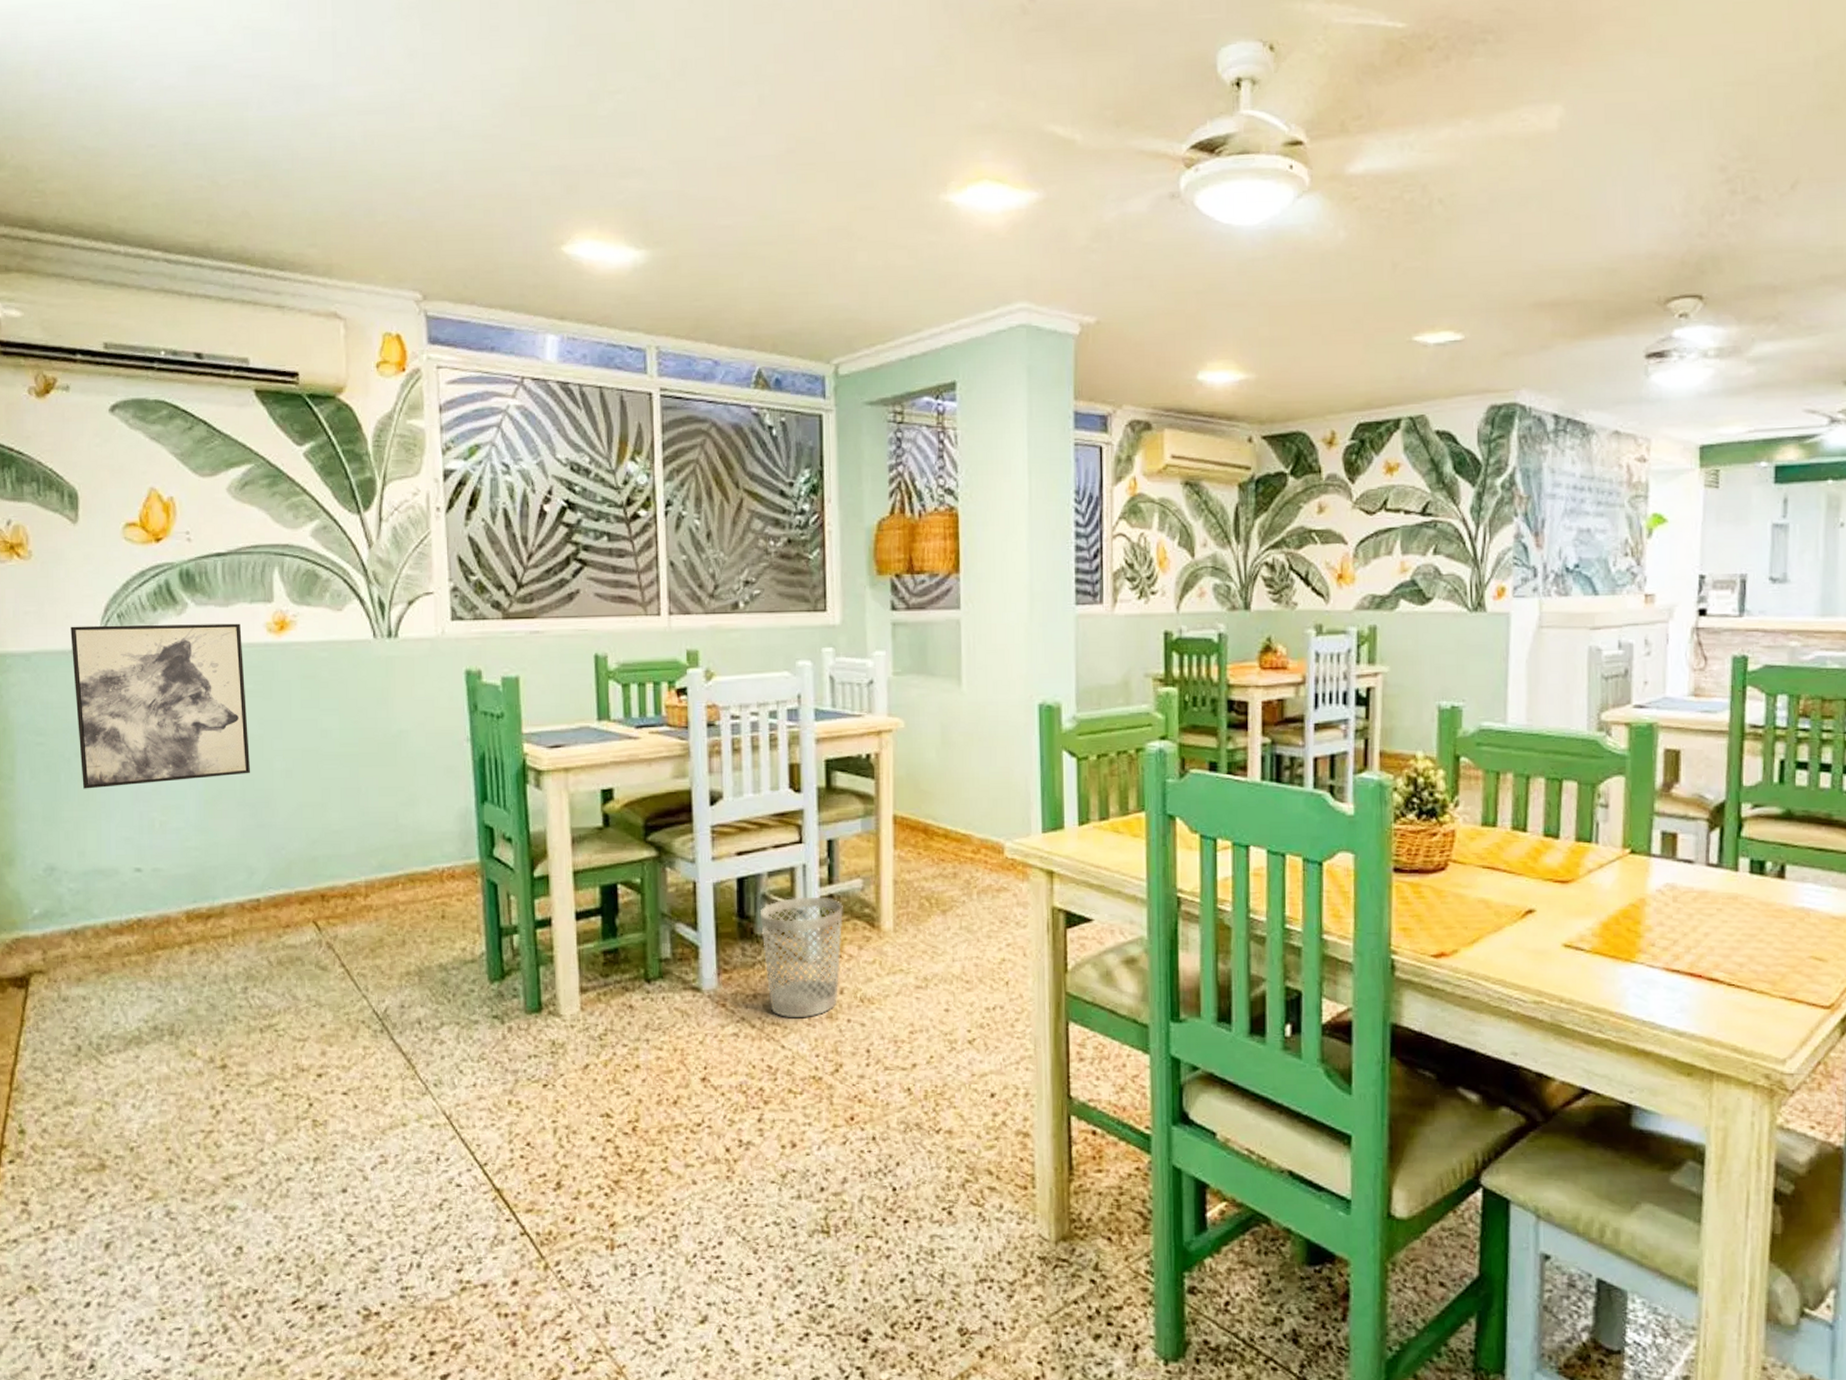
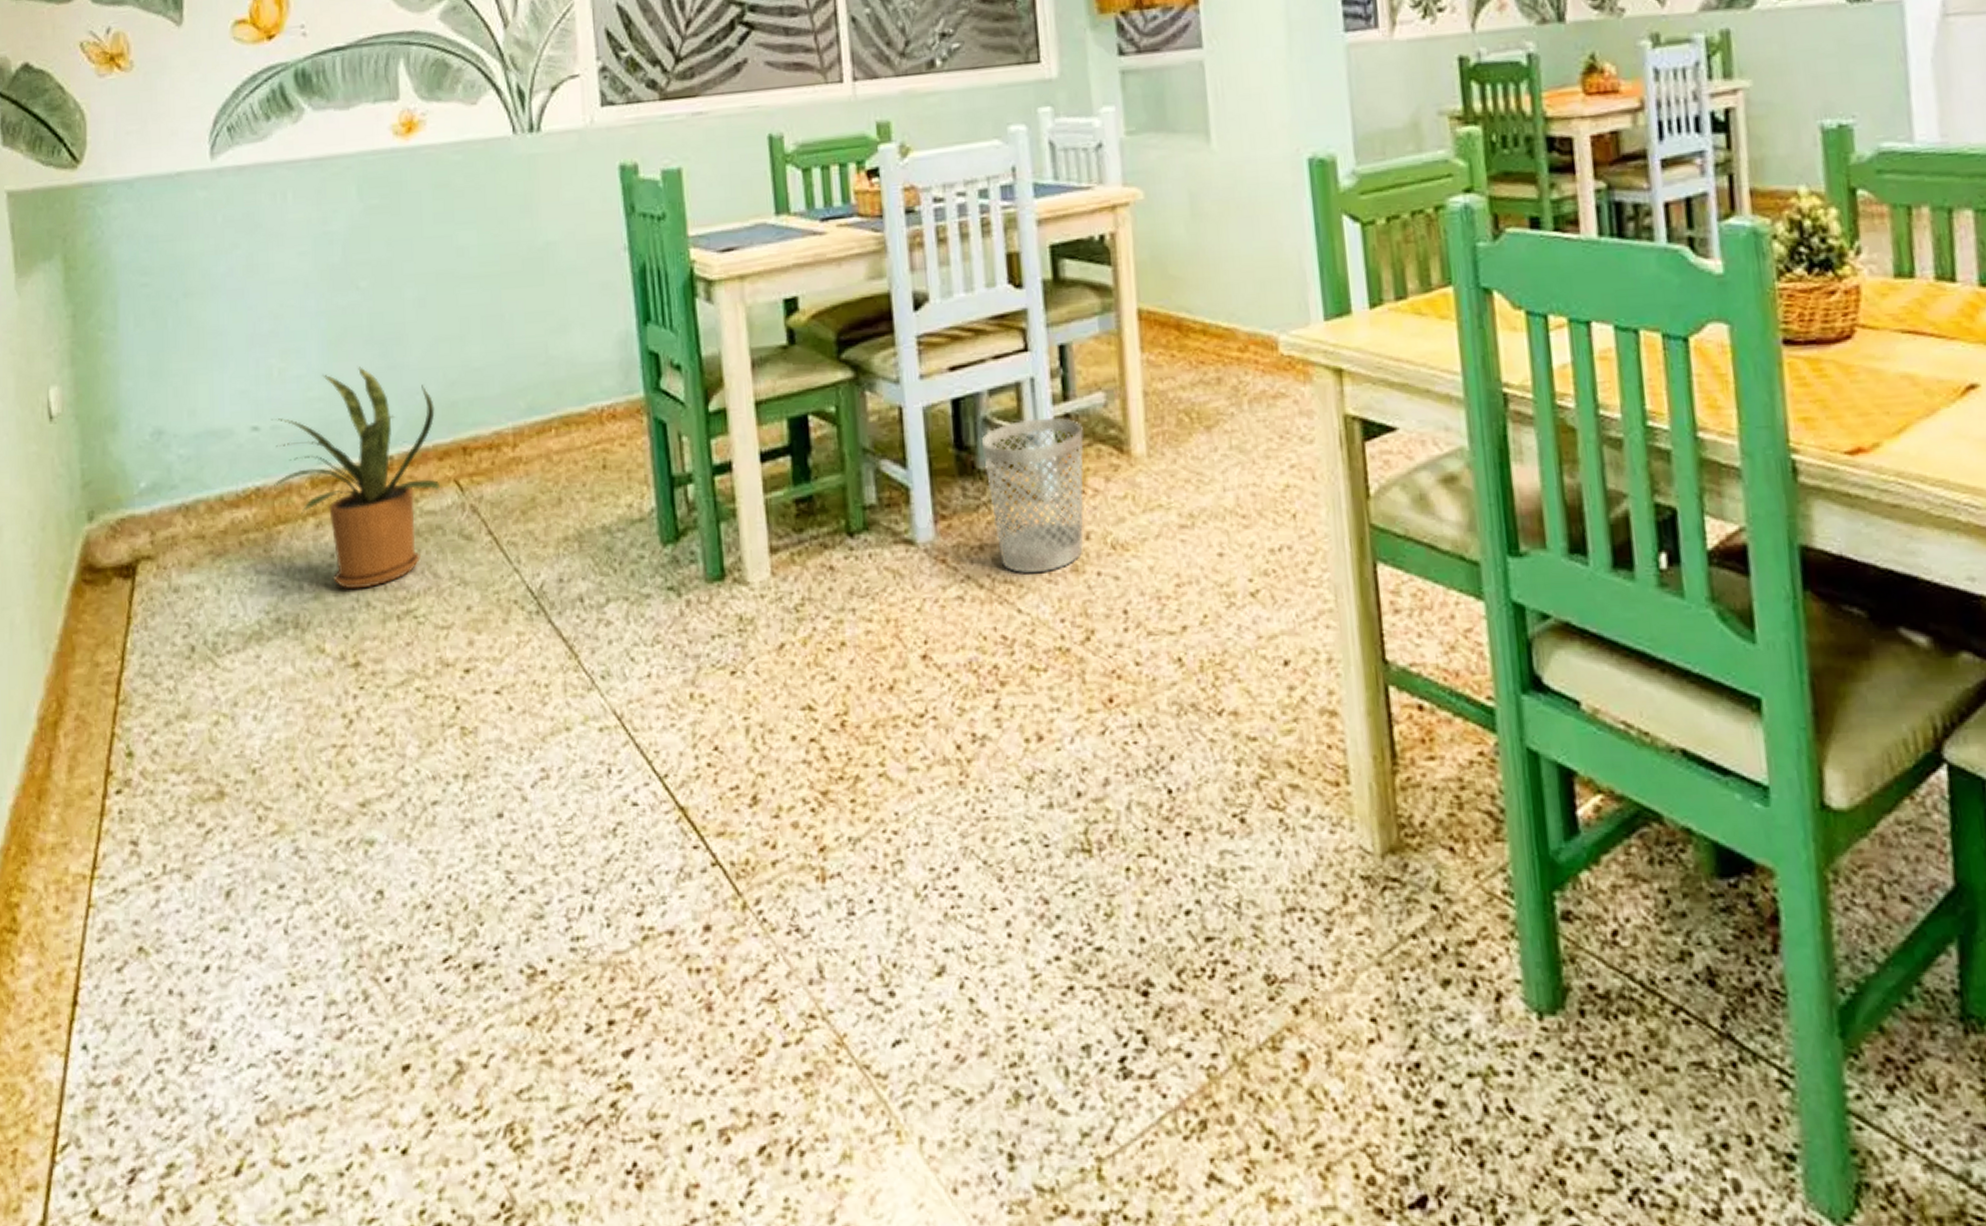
wall art: present [70,623,250,789] -> none [176,127,378,336]
house plant: none [152,824,301,1006] -> present [270,367,441,590]

